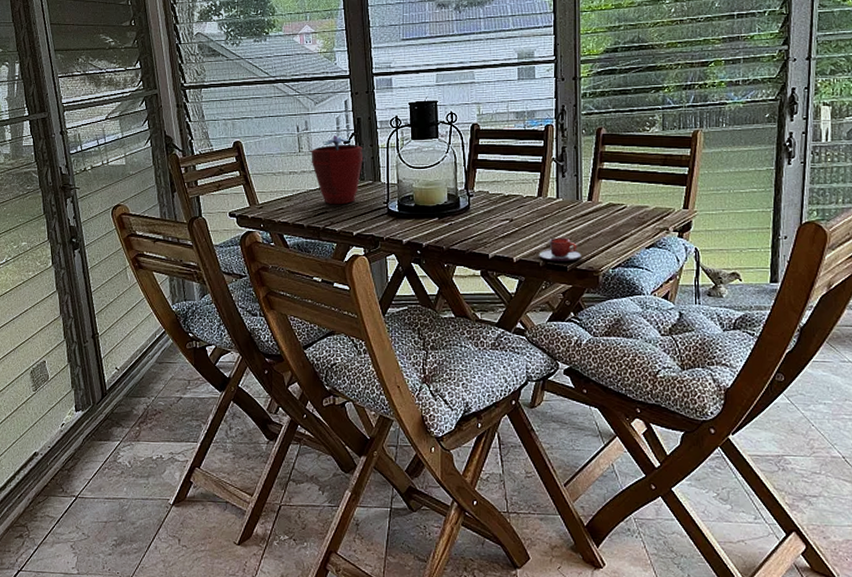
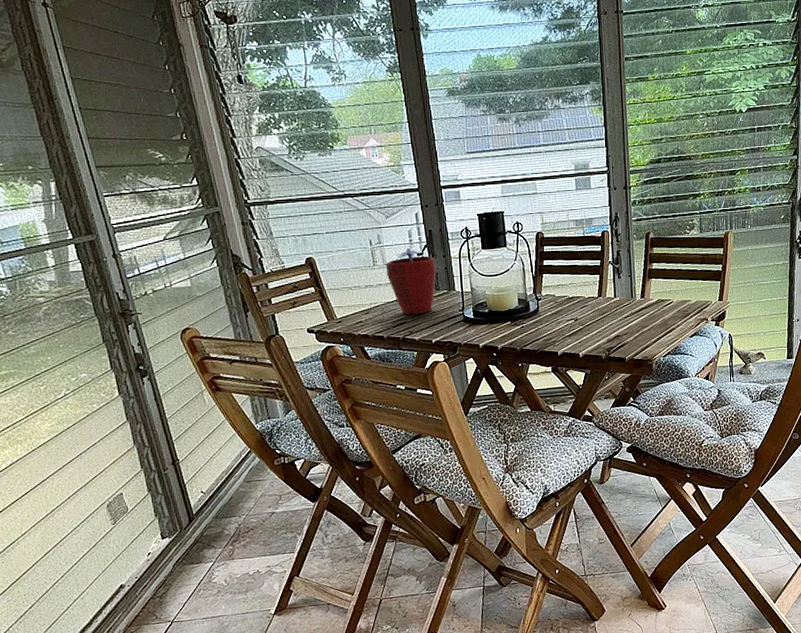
teacup: present [539,237,581,261] -> none [601,332,637,354]

